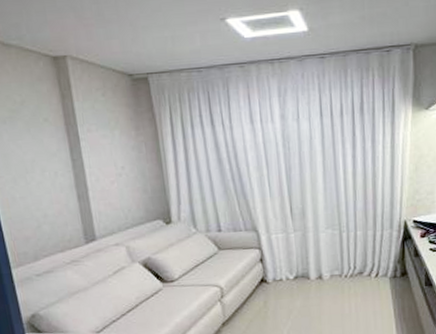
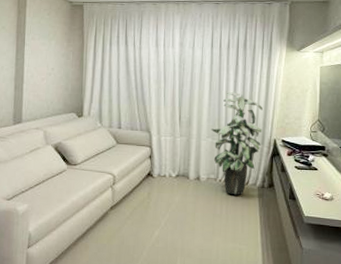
indoor plant: none [329,170,390,291] -> present [211,92,263,196]

